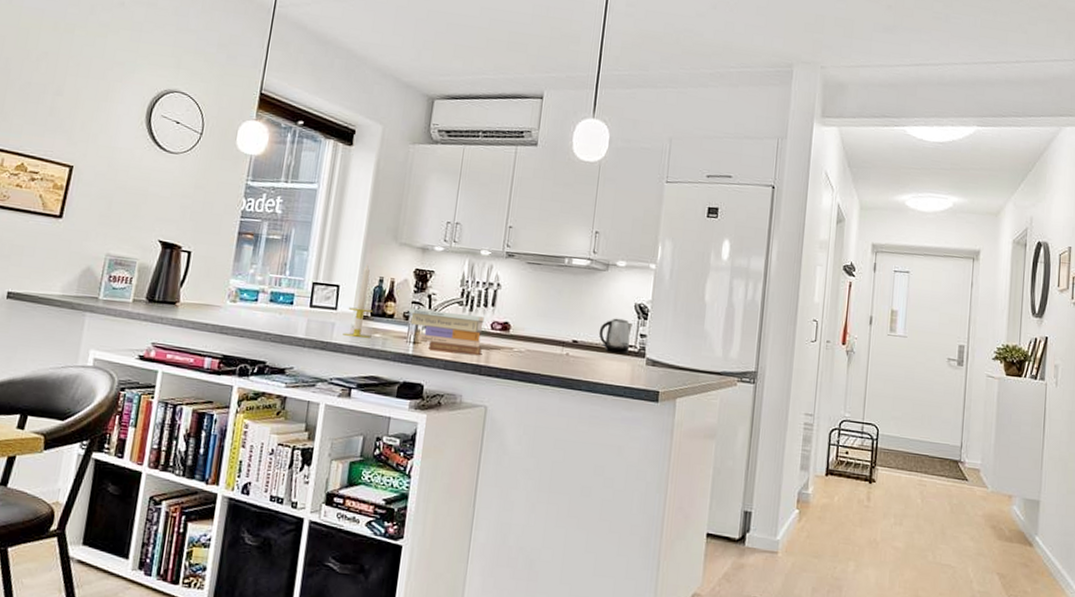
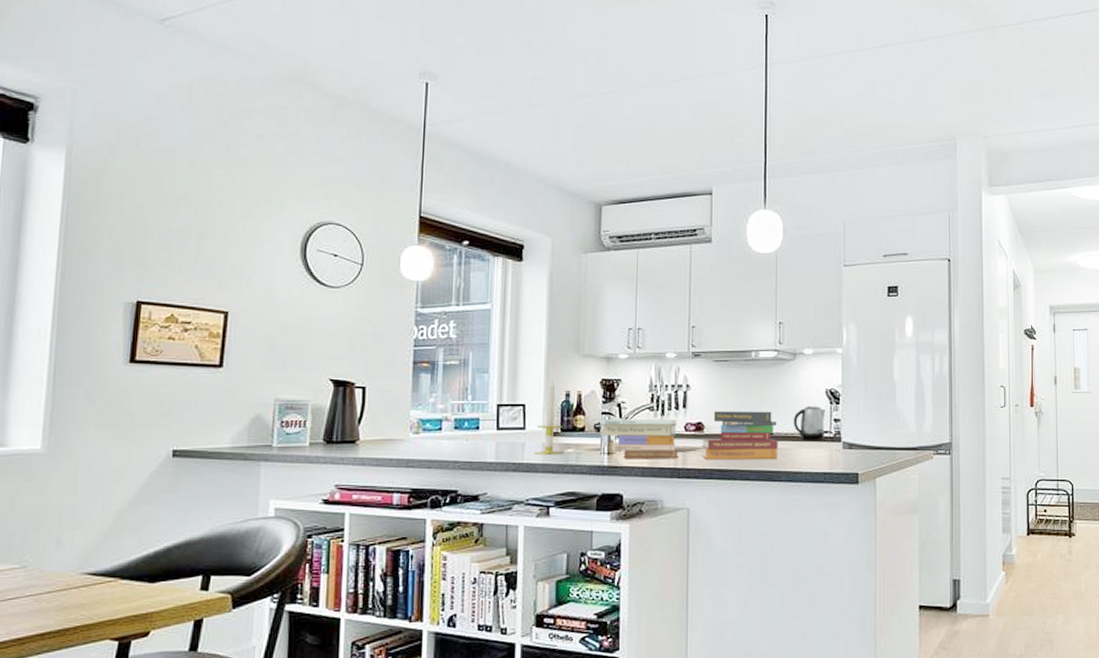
books: none [505,312,583,369] -> present [701,411,778,460]

